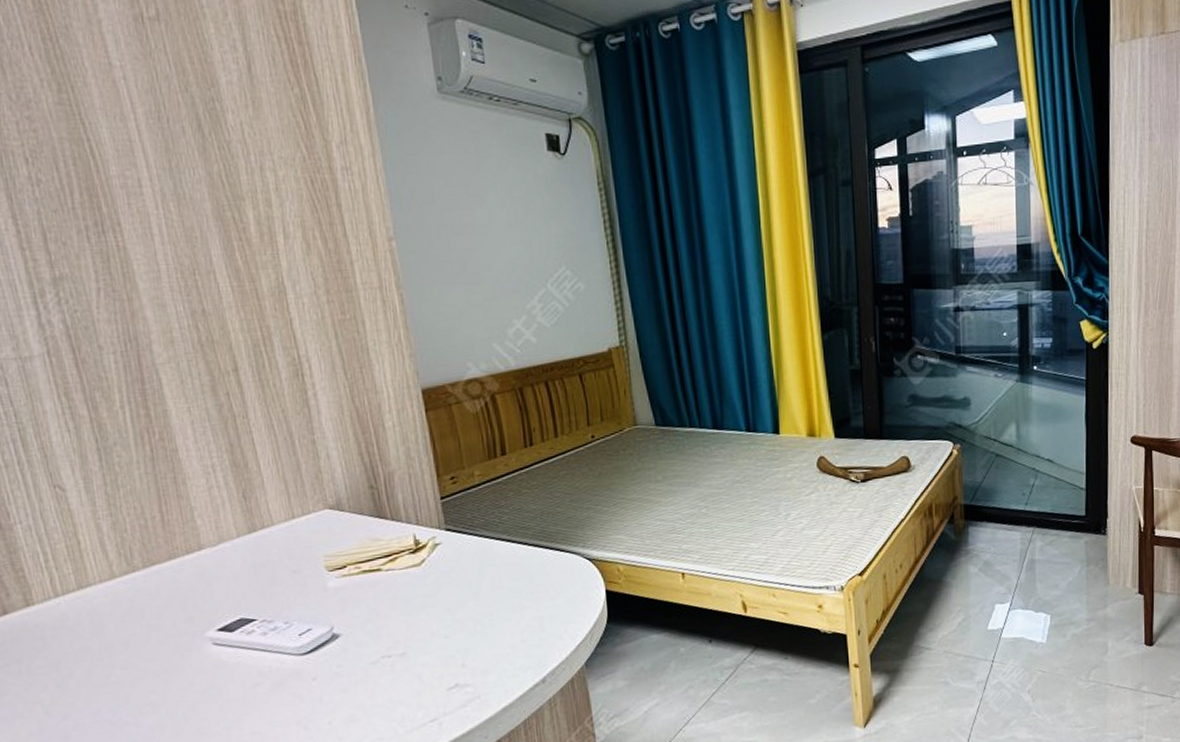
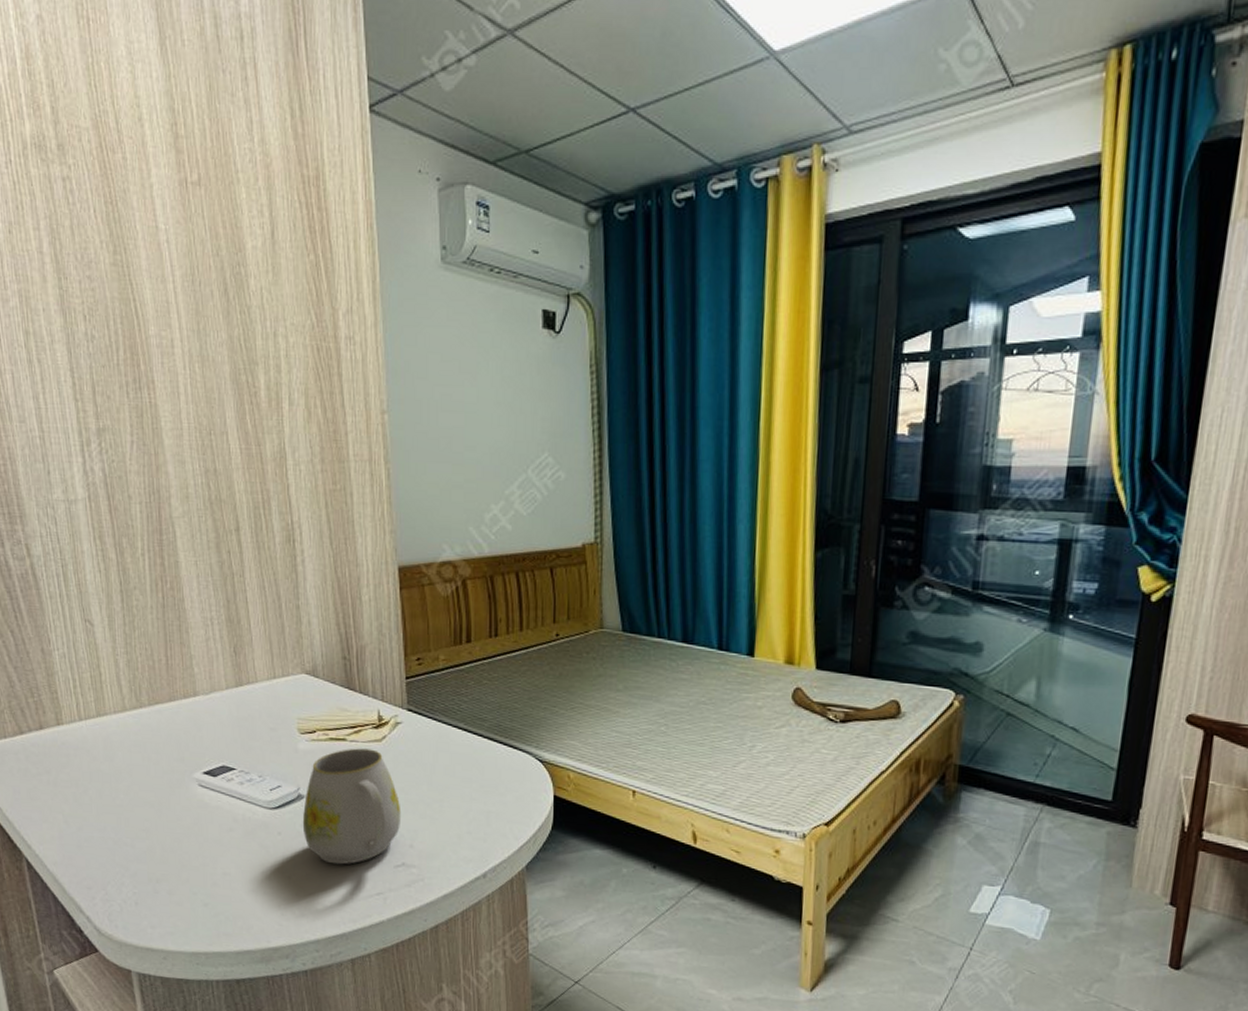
mug: none [339,575,450,700] -> present [302,748,401,865]

